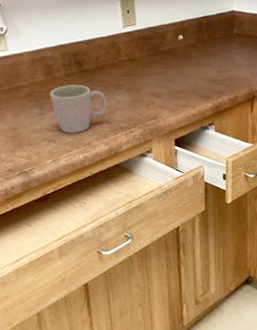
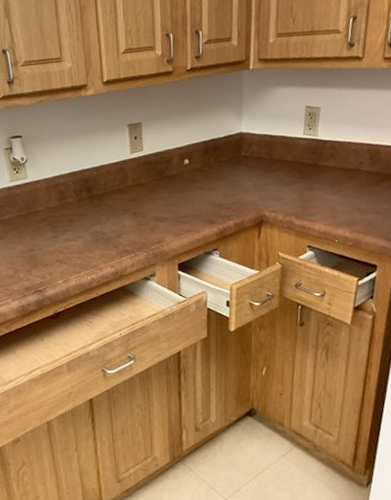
mug: present [49,84,107,134] -> none [62,209,114,256]

